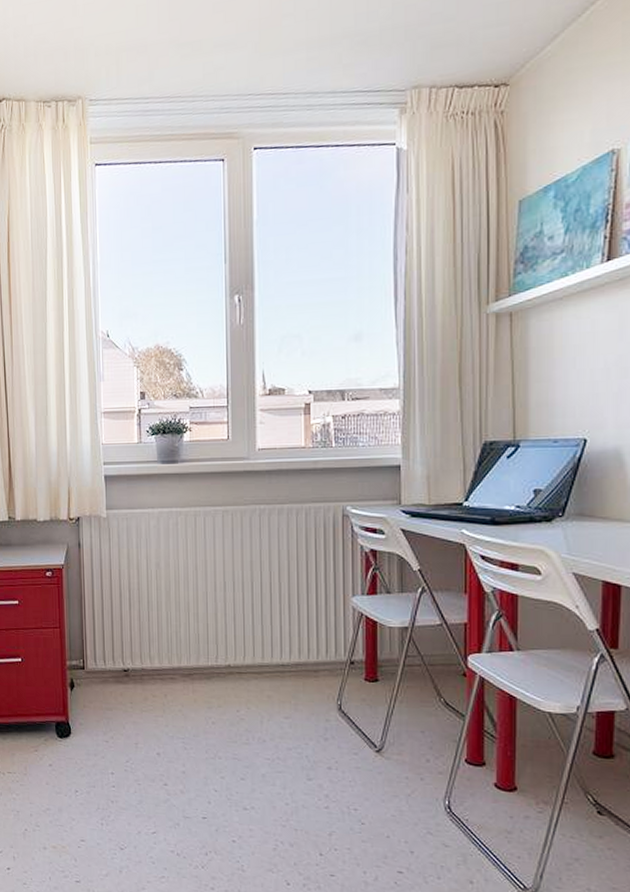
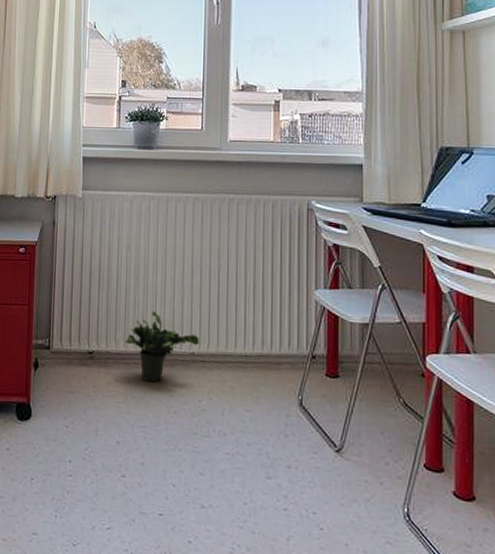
potted plant: none [159,627,236,696] -> present [125,311,200,382]

